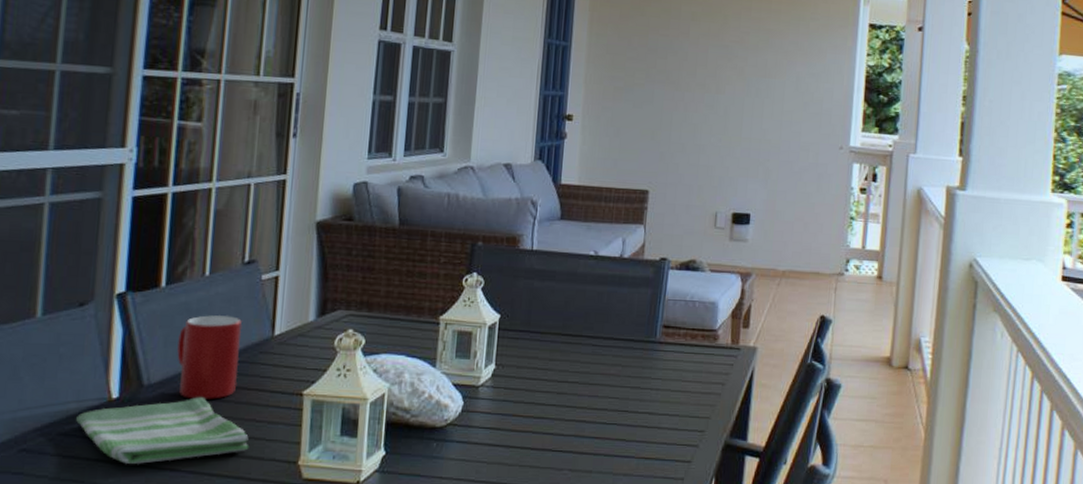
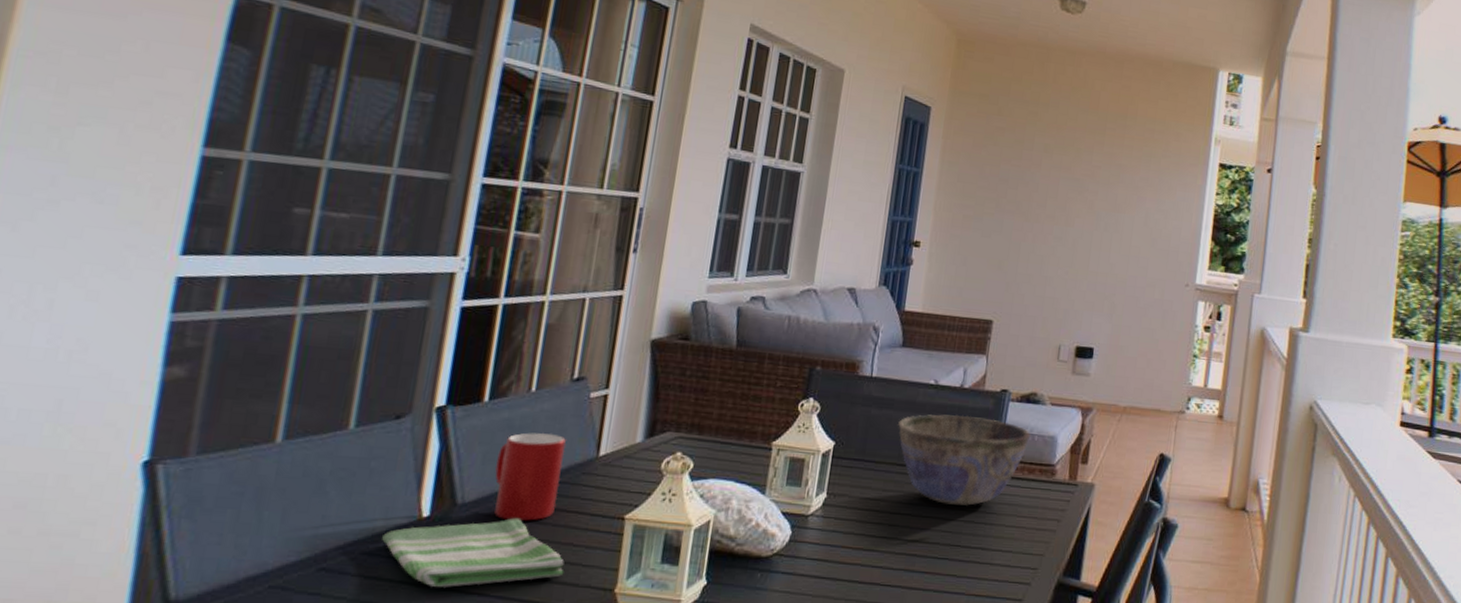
bowl: none [561,284,692,373] -> present [898,414,1031,507]

